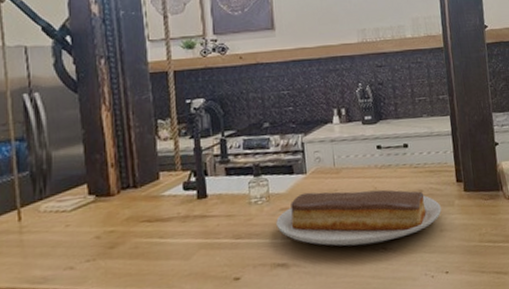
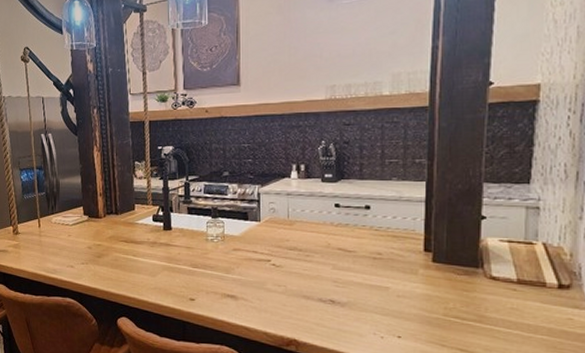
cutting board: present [276,189,441,246] -> none [229,238,401,295]

